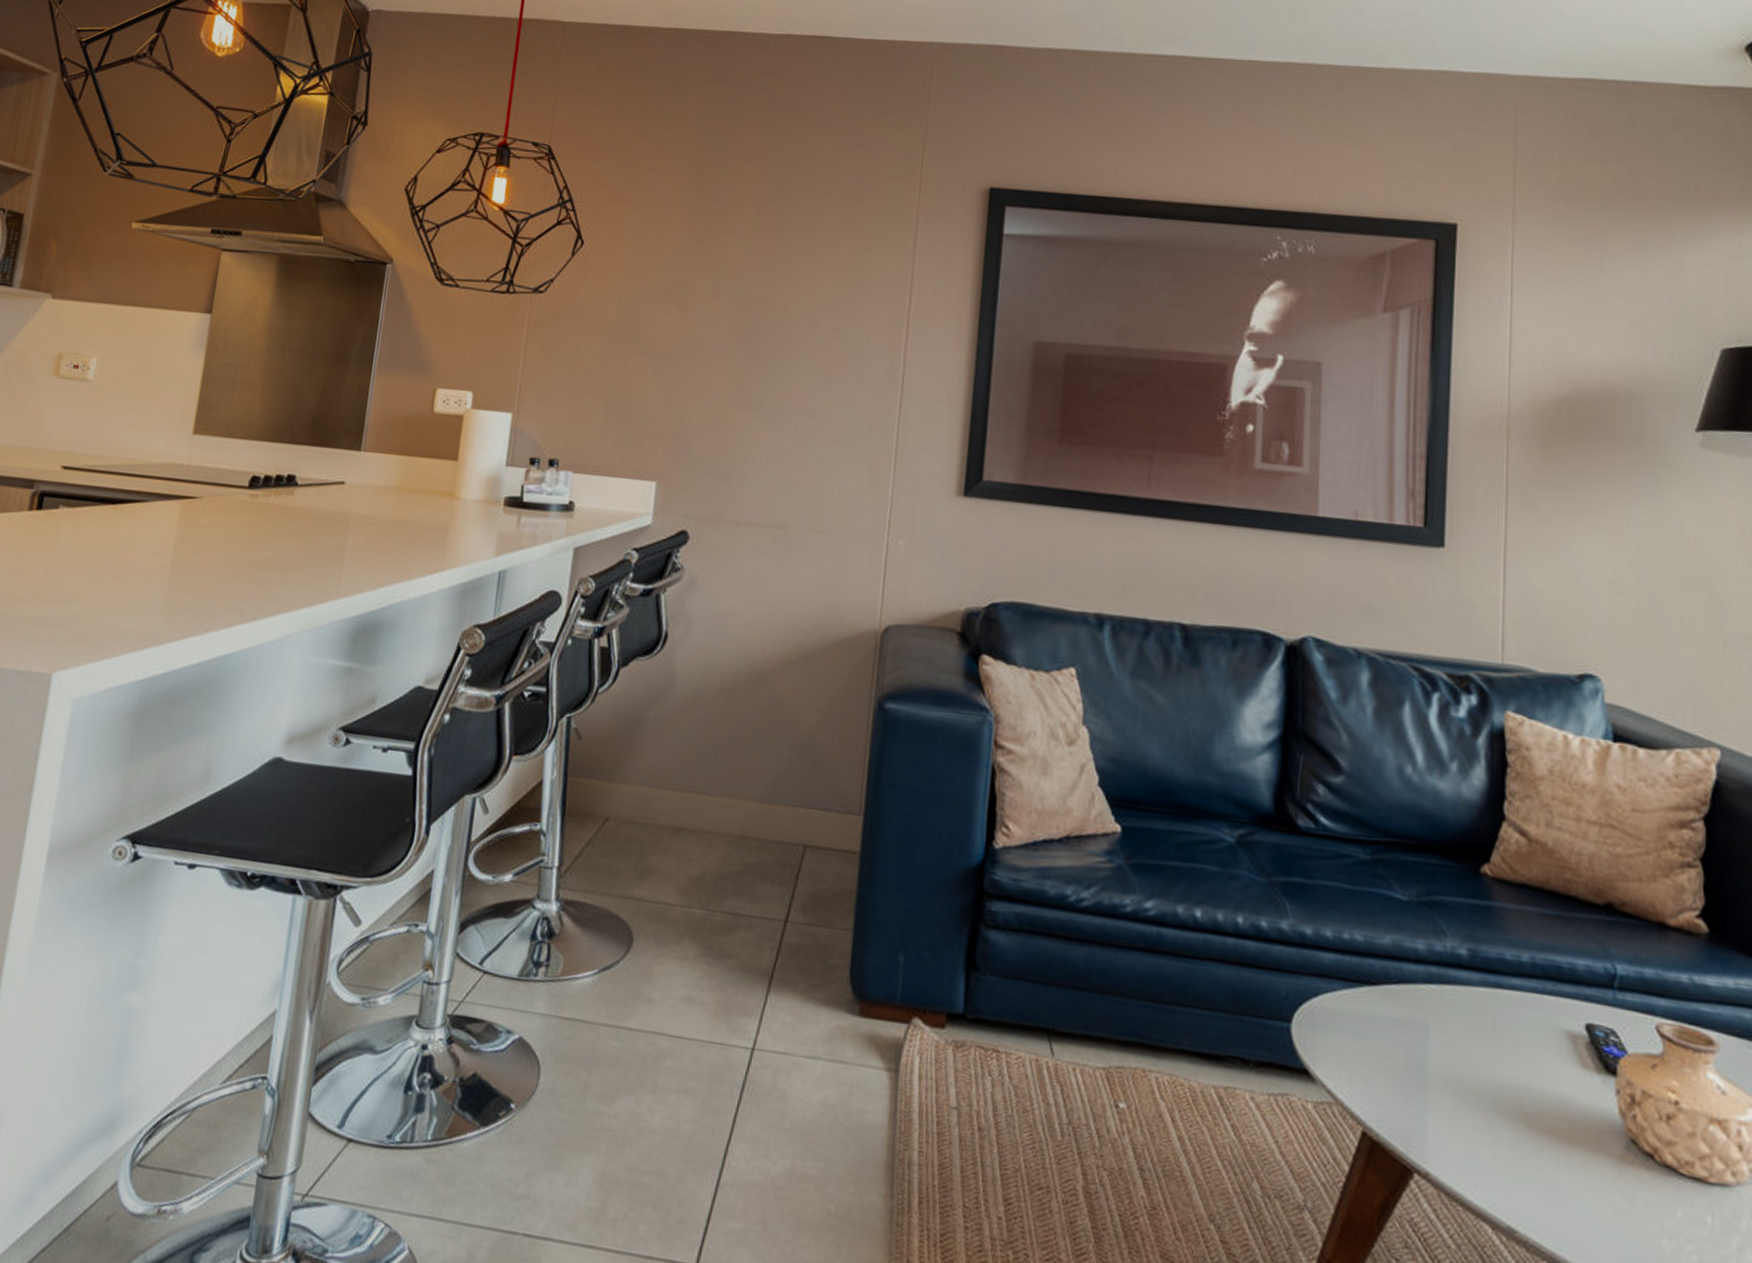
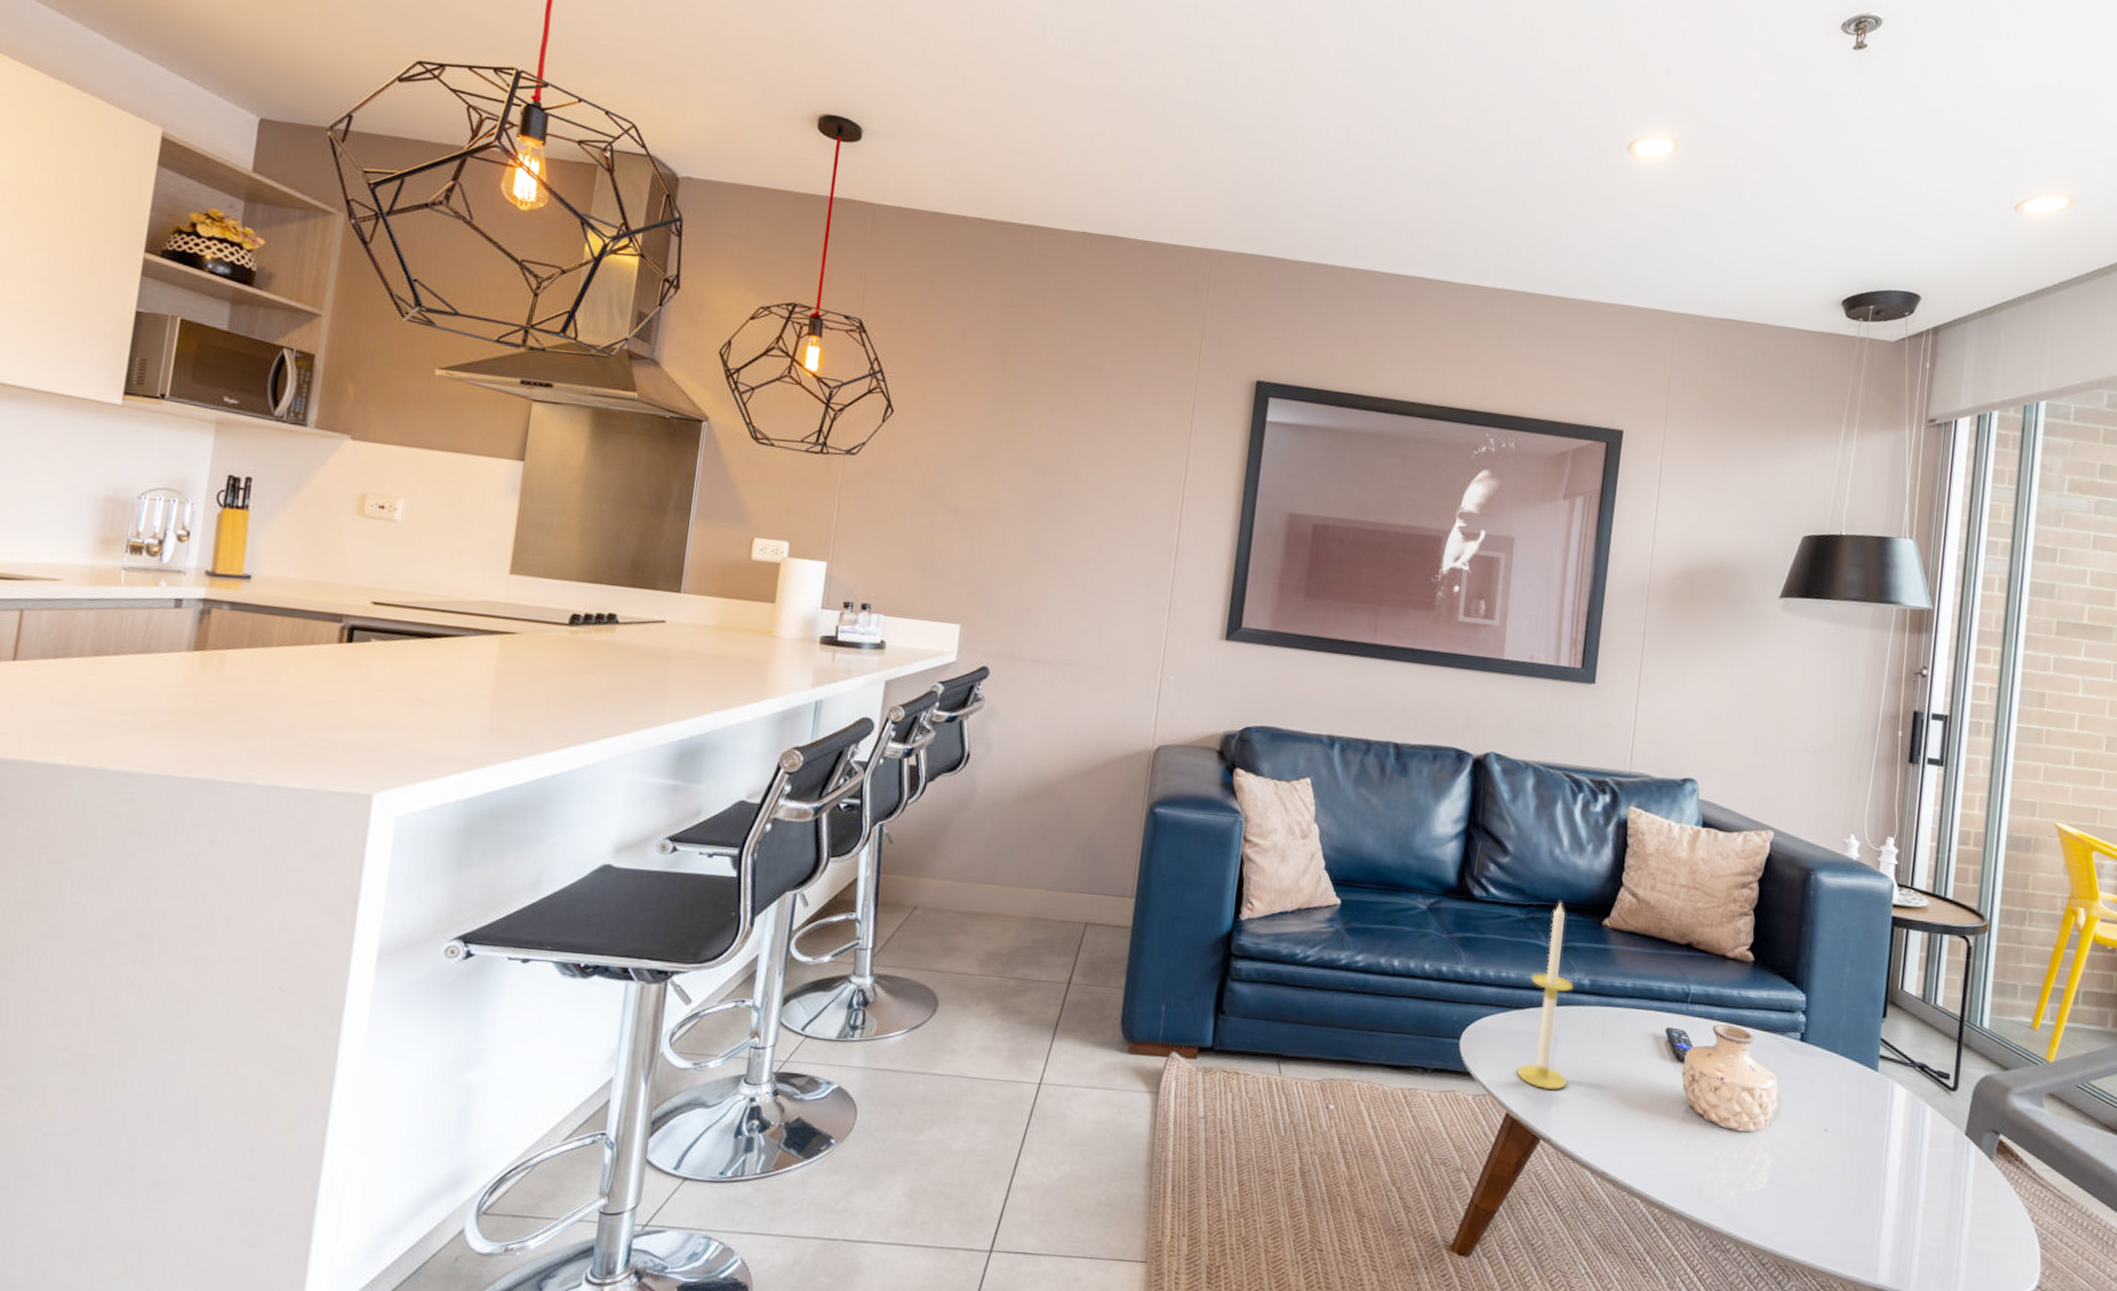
candle: none [1375,839,1447,1104] -> present [1517,902,1574,1091]

